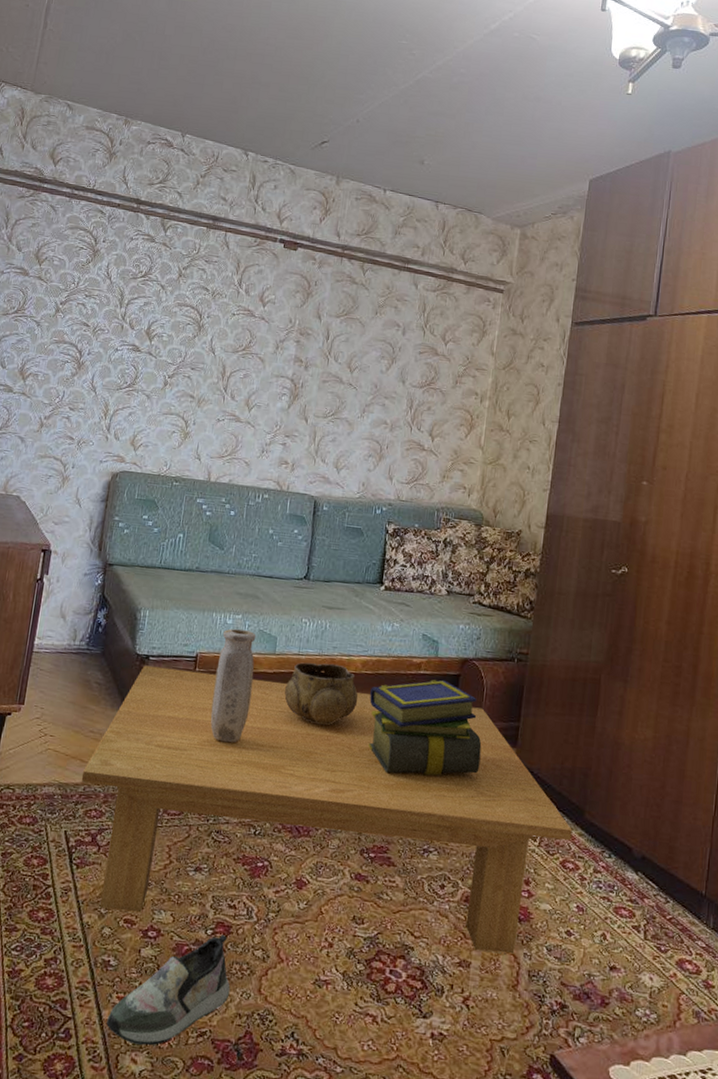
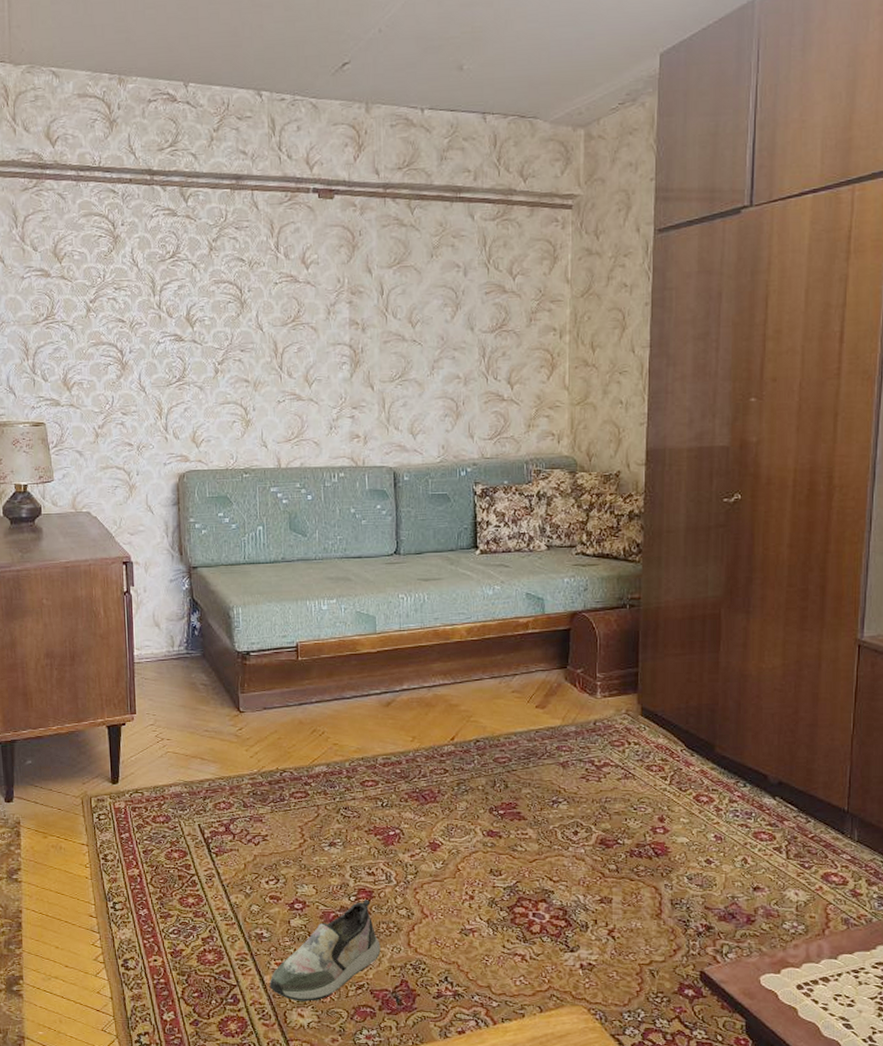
coffee table: present [81,665,572,954] -> none [204,659,704,889]
vase: present [210,628,256,743] -> none [319,614,359,725]
decorative bowl: present [284,662,358,726] -> none [391,635,468,696]
stack of books: present [368,679,482,776] -> none [479,636,601,734]

